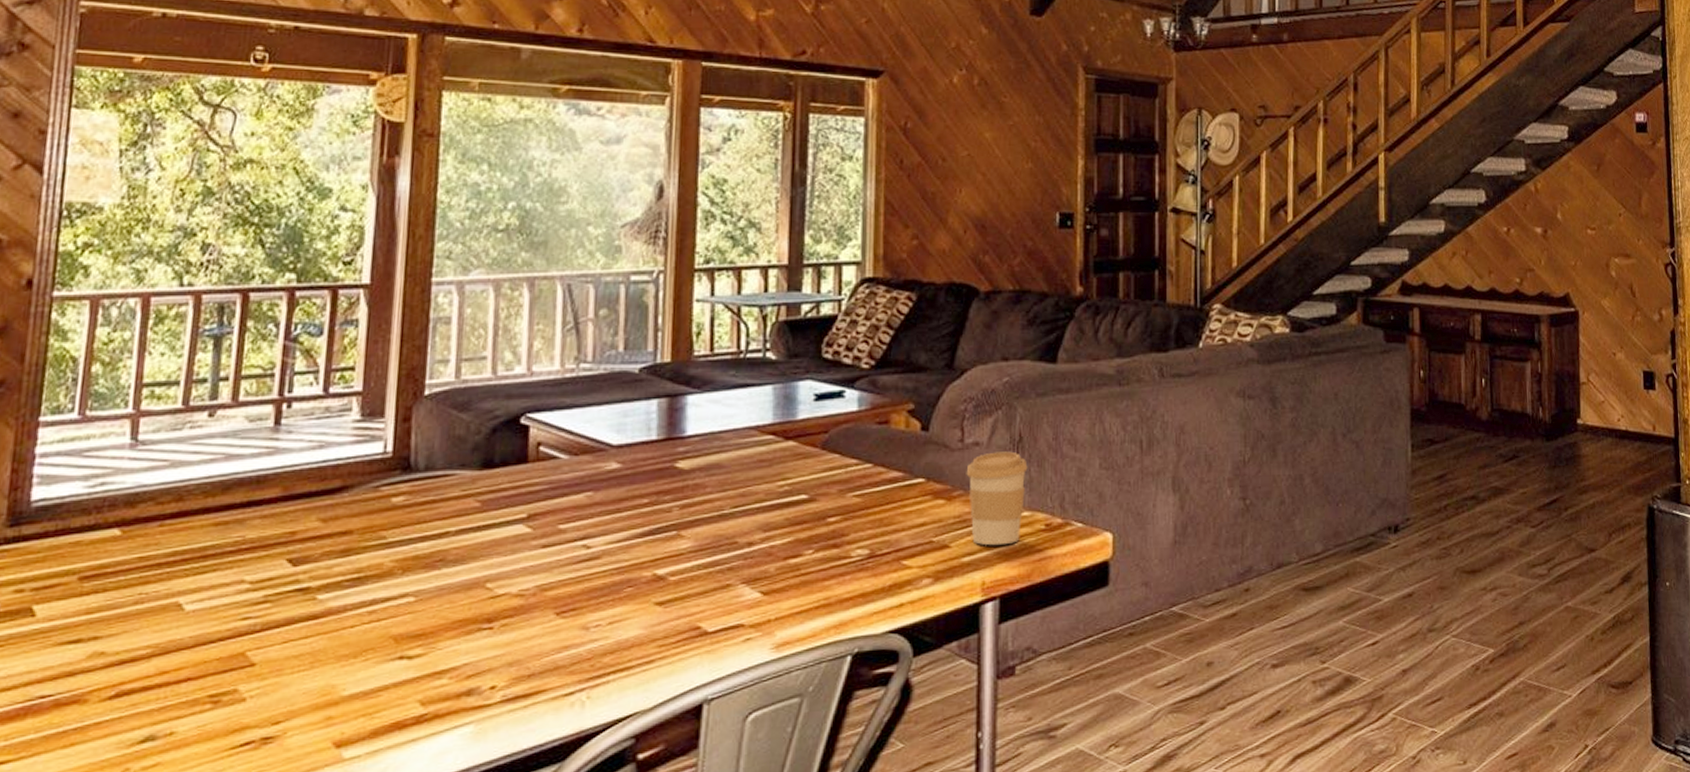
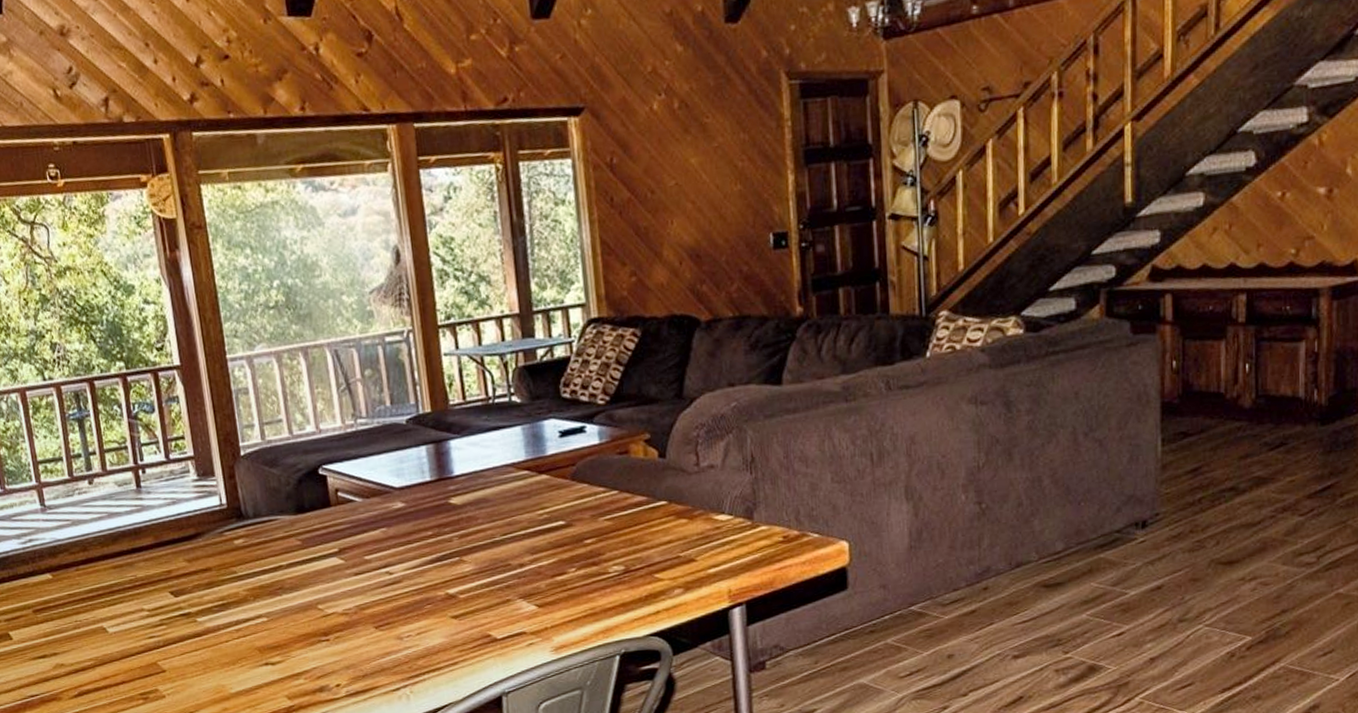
coffee cup: present [966,451,1028,546] -> none [704,471,762,559]

